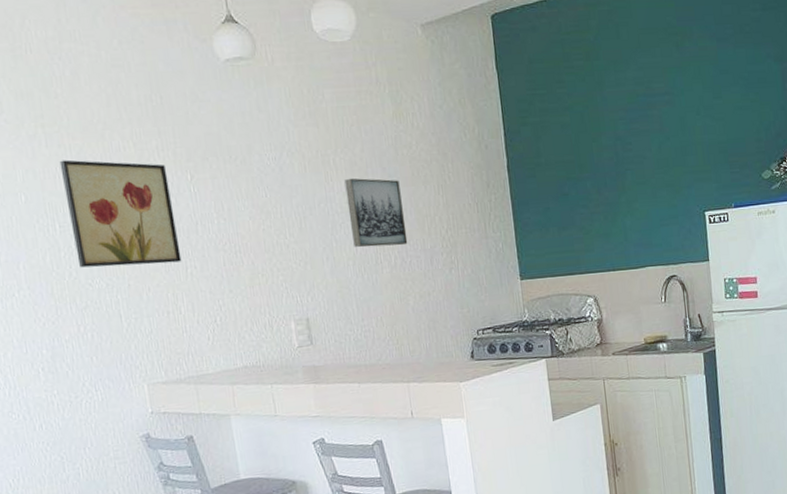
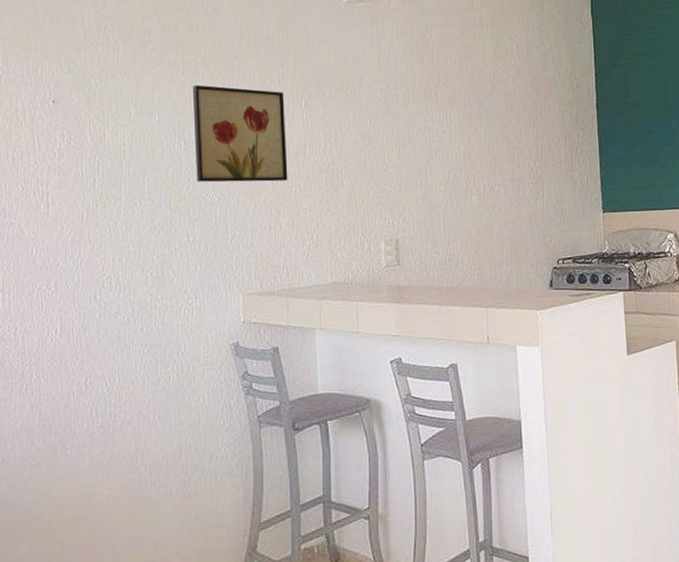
wall art: present [344,178,408,248] -> none [443,110,497,175]

